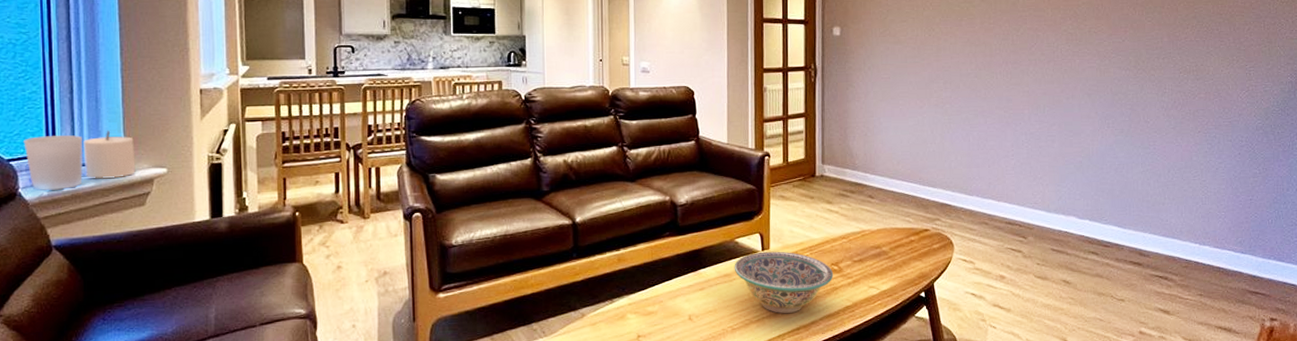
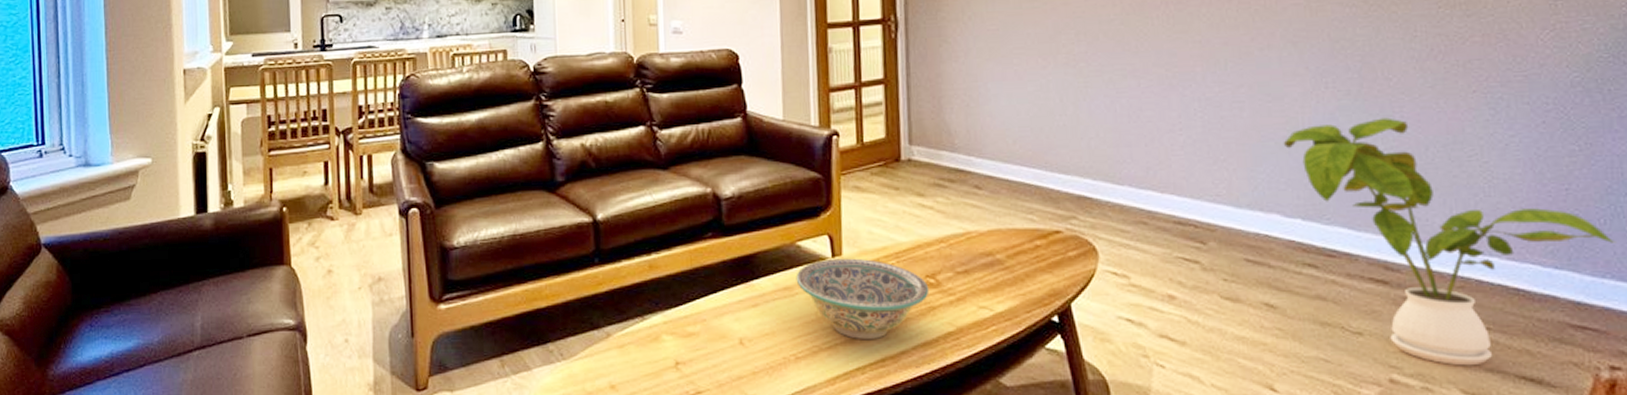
candle holder: present [23,135,83,191] -> none [14,123,71,184]
candle: present [83,131,136,179] -> none [70,118,121,171]
house plant: none [1079,149,1278,321] -> present [1283,117,1616,366]

